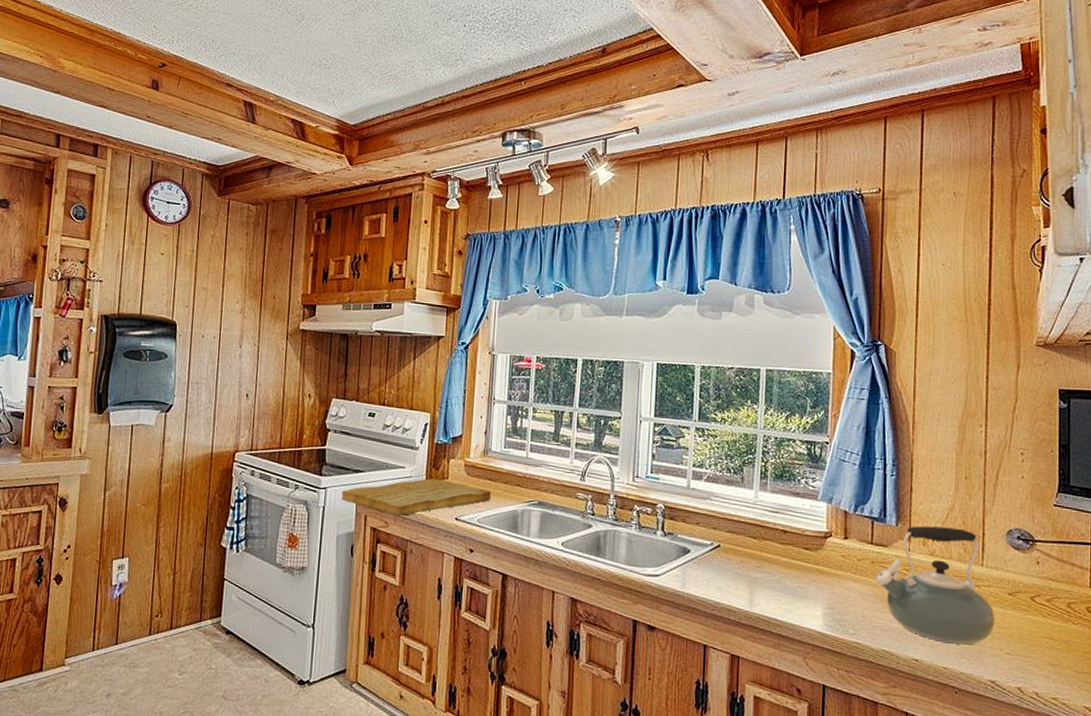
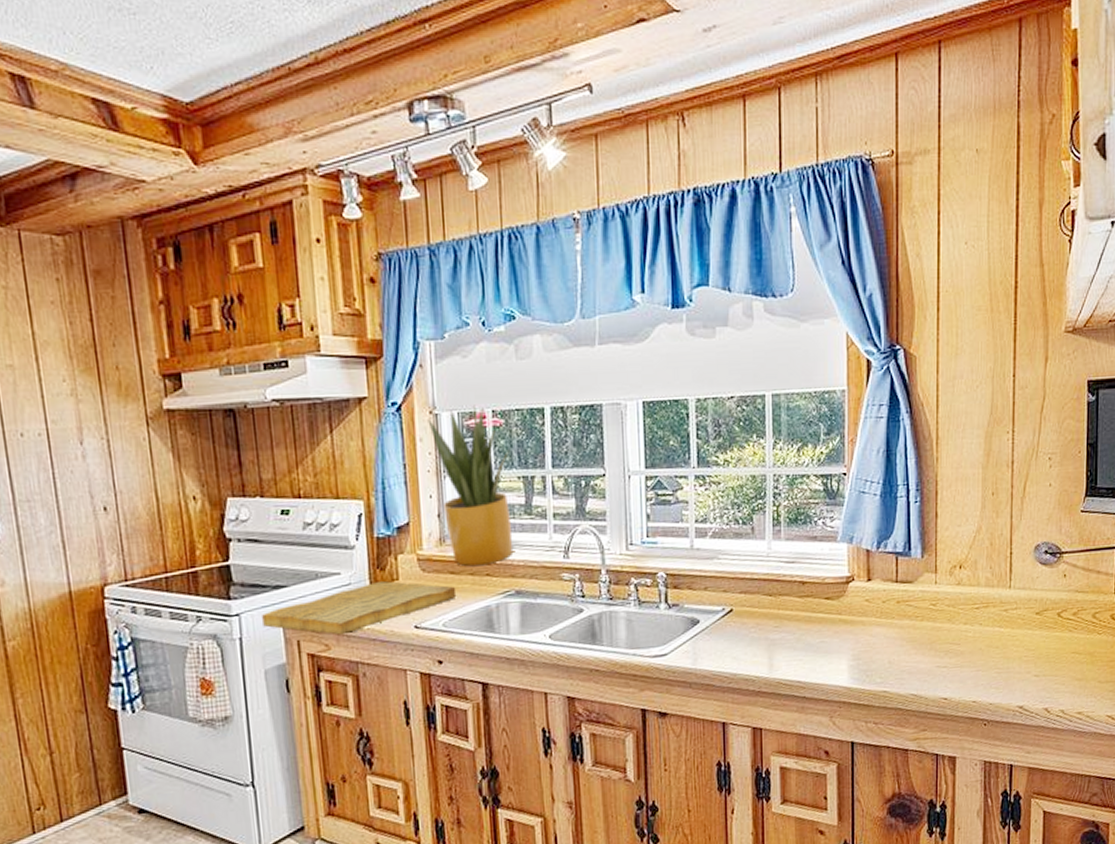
planter: none [487,351,546,477] -> present [428,405,514,567]
kettle: present [874,526,995,645] -> none [900,551,1023,676]

